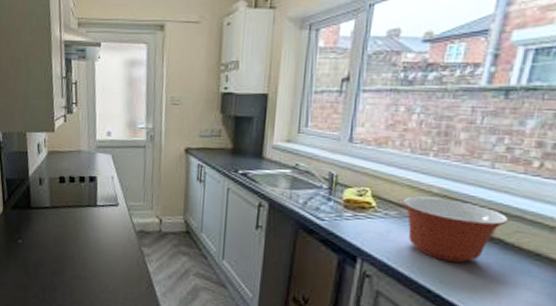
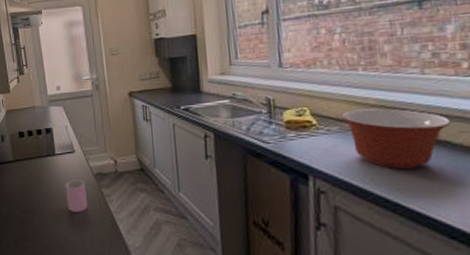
cup: none [103,234,126,269] -> present [65,180,88,212]

